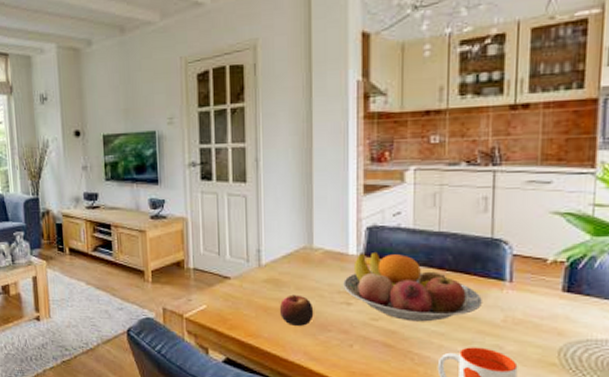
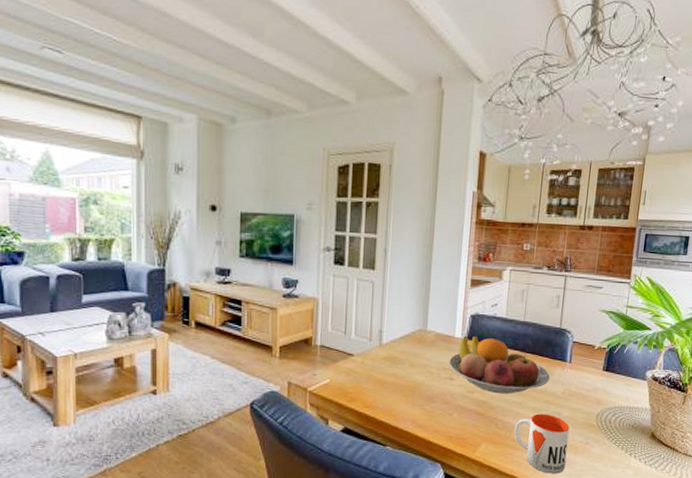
apple: present [279,294,314,326] -> none [394,370,423,398]

